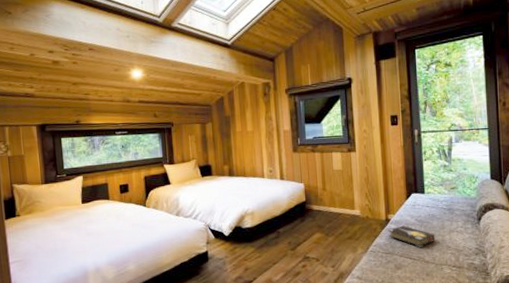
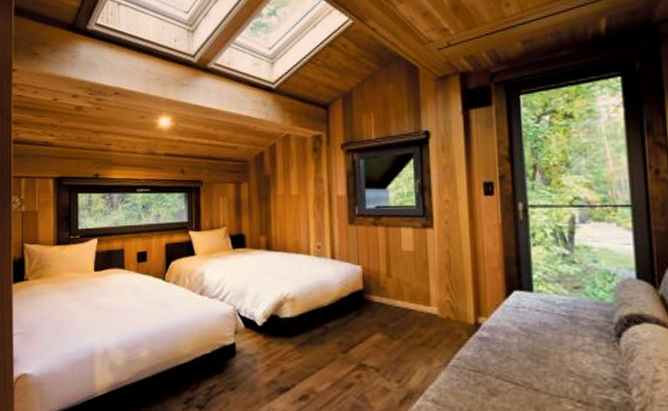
hardback book: present [389,225,435,247] -> none [479,333,548,368]

